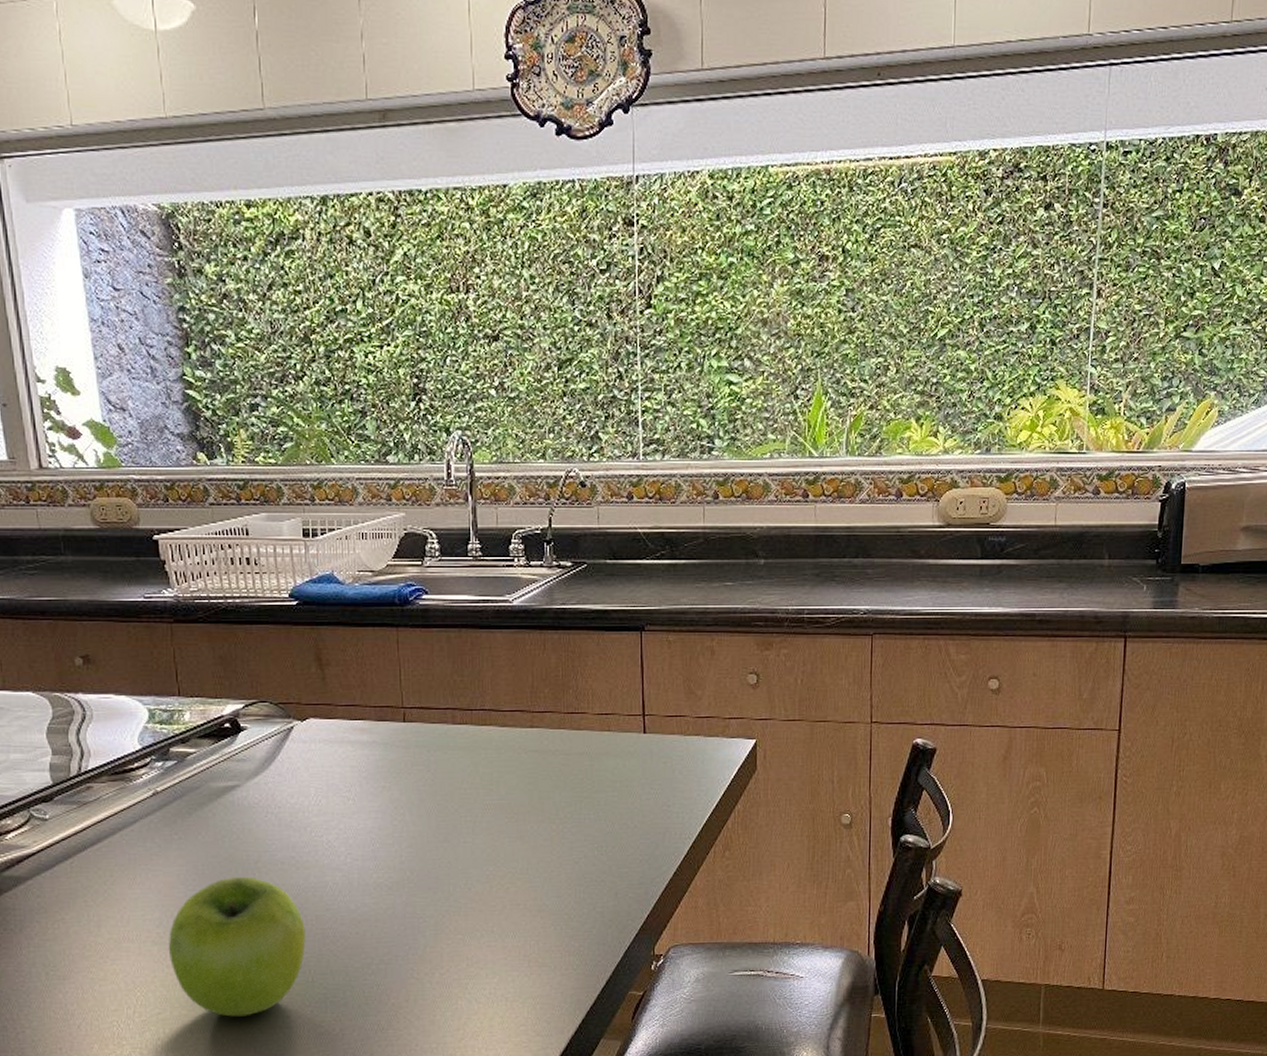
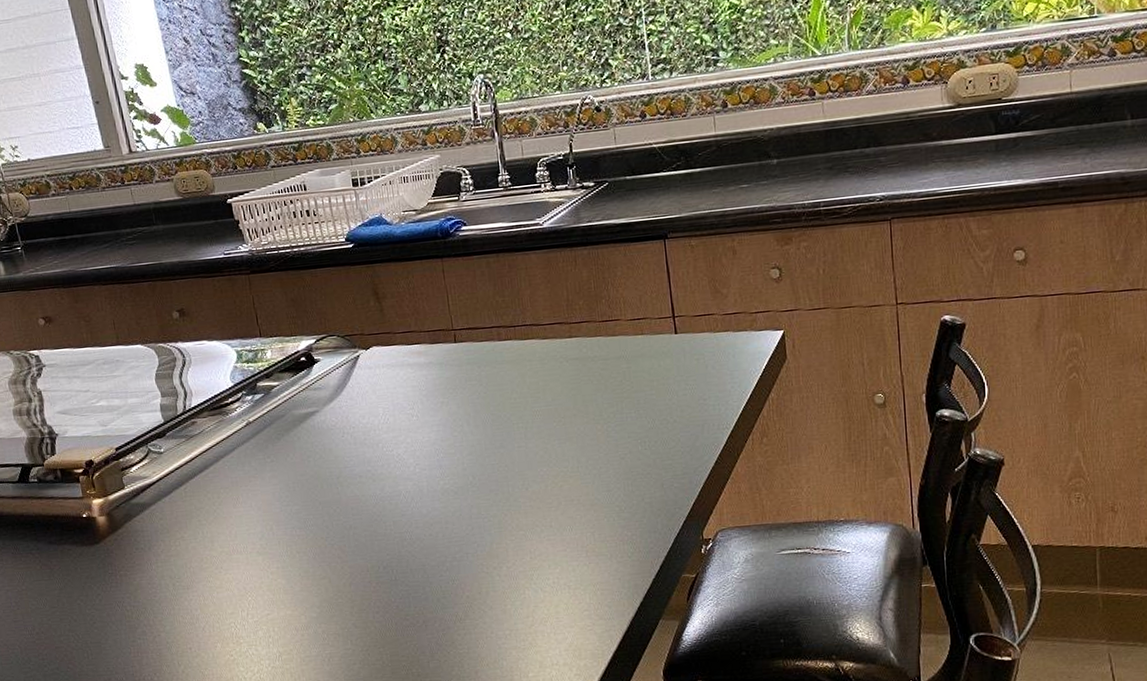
fruit: present [168,876,306,1017] -> none [270,490,387,615]

